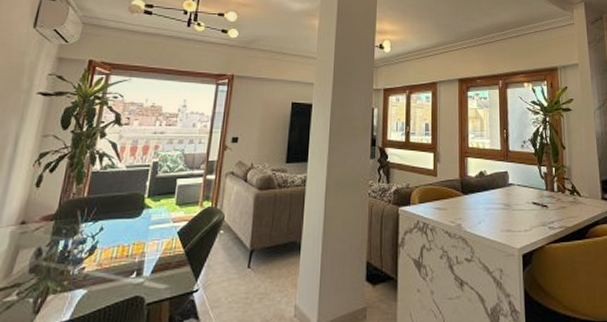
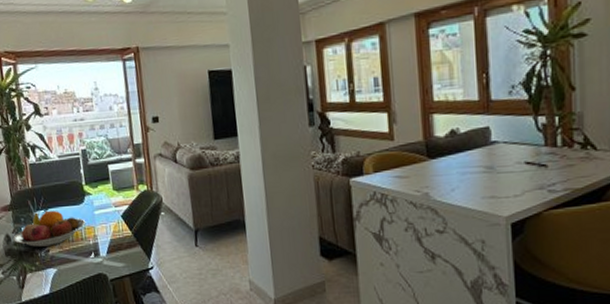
fruit bowl: none [45,222,137,263] -> present [13,210,86,247]

